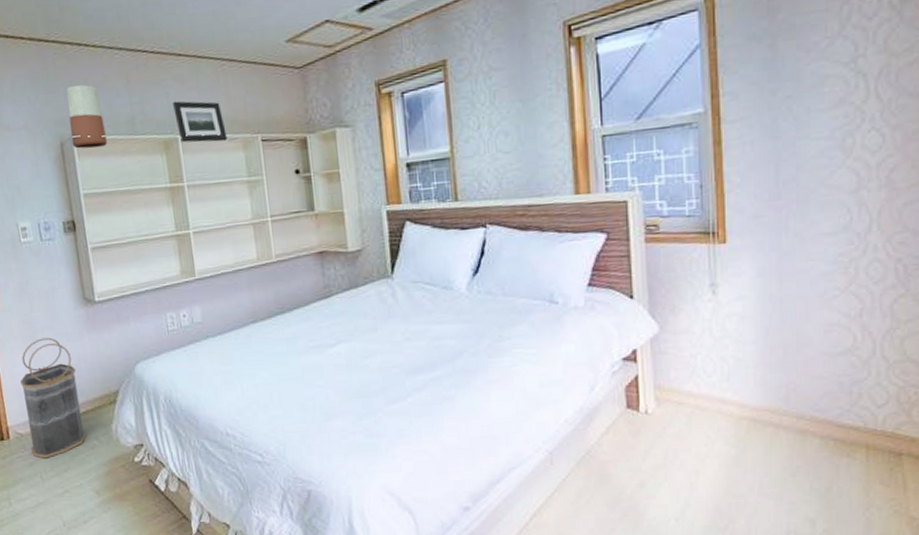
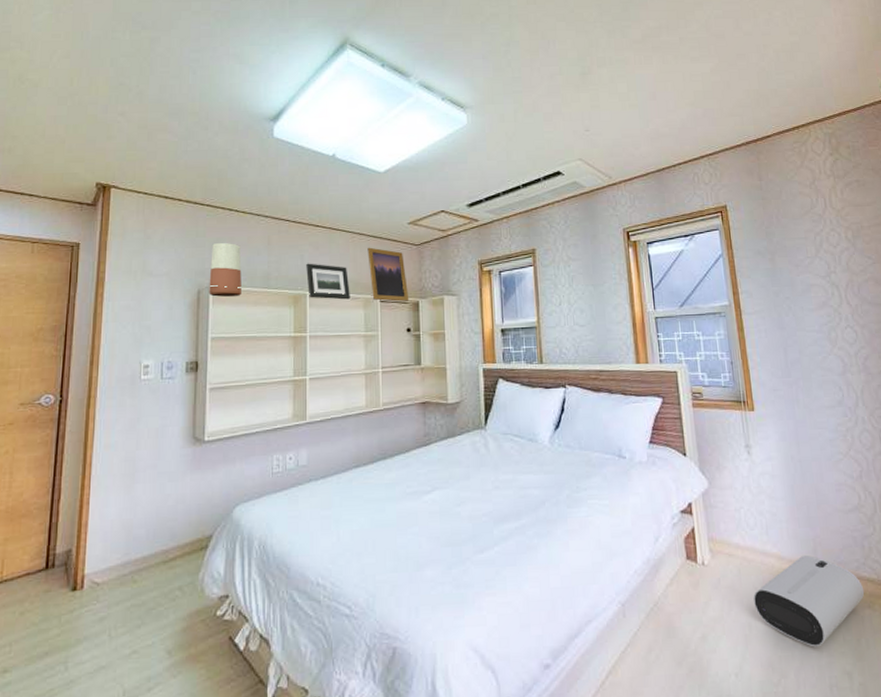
basket: present [19,337,86,459] -> none [105,476,171,612]
picture frame: none [240,75,295,140] -> present [367,247,409,302]
air purifier: none [703,403,845,495] -> present [753,555,865,647]

